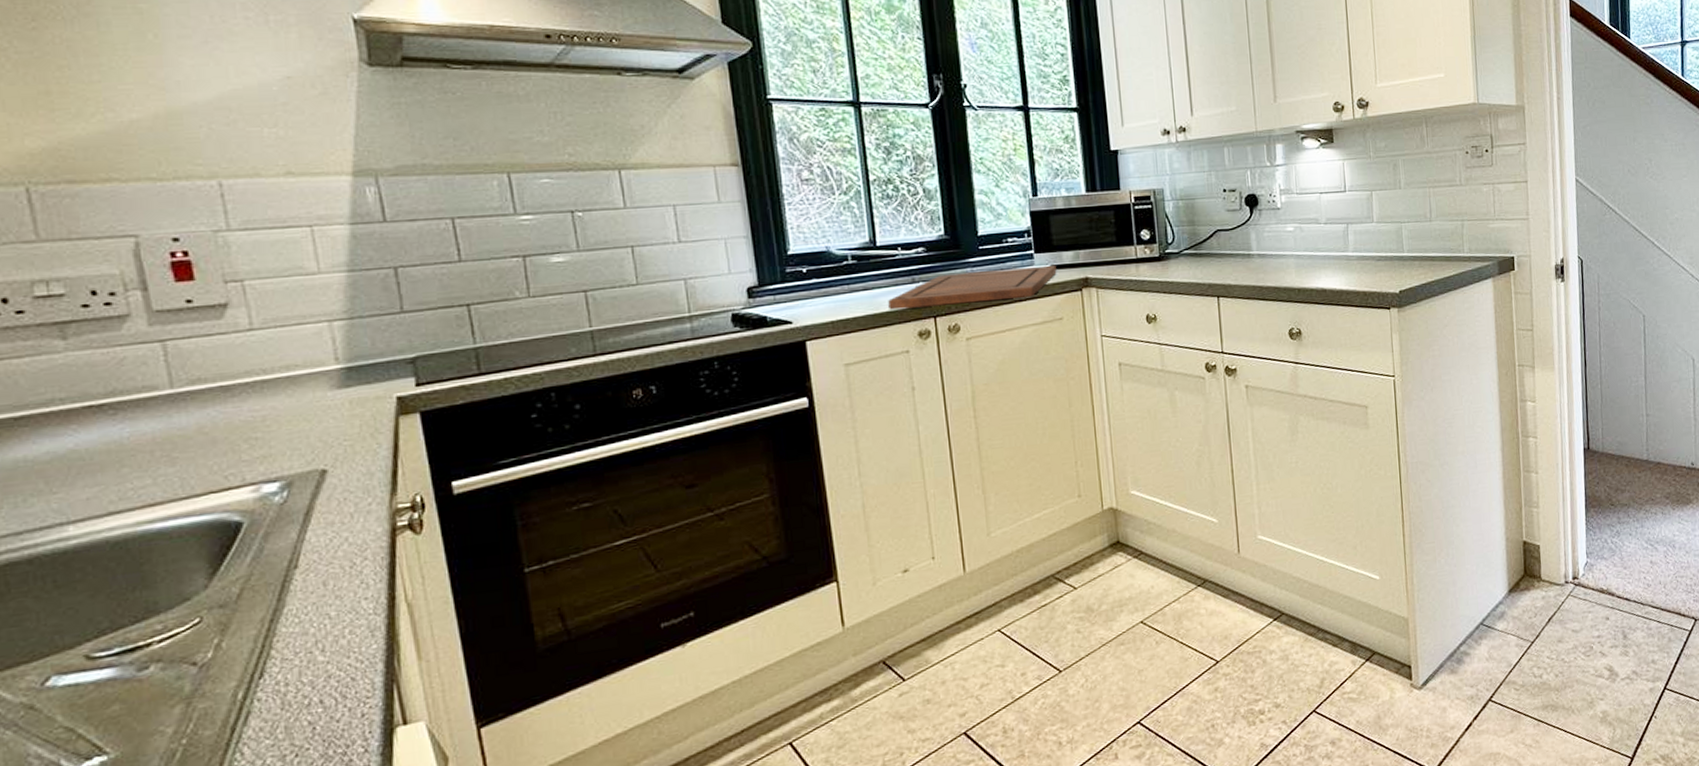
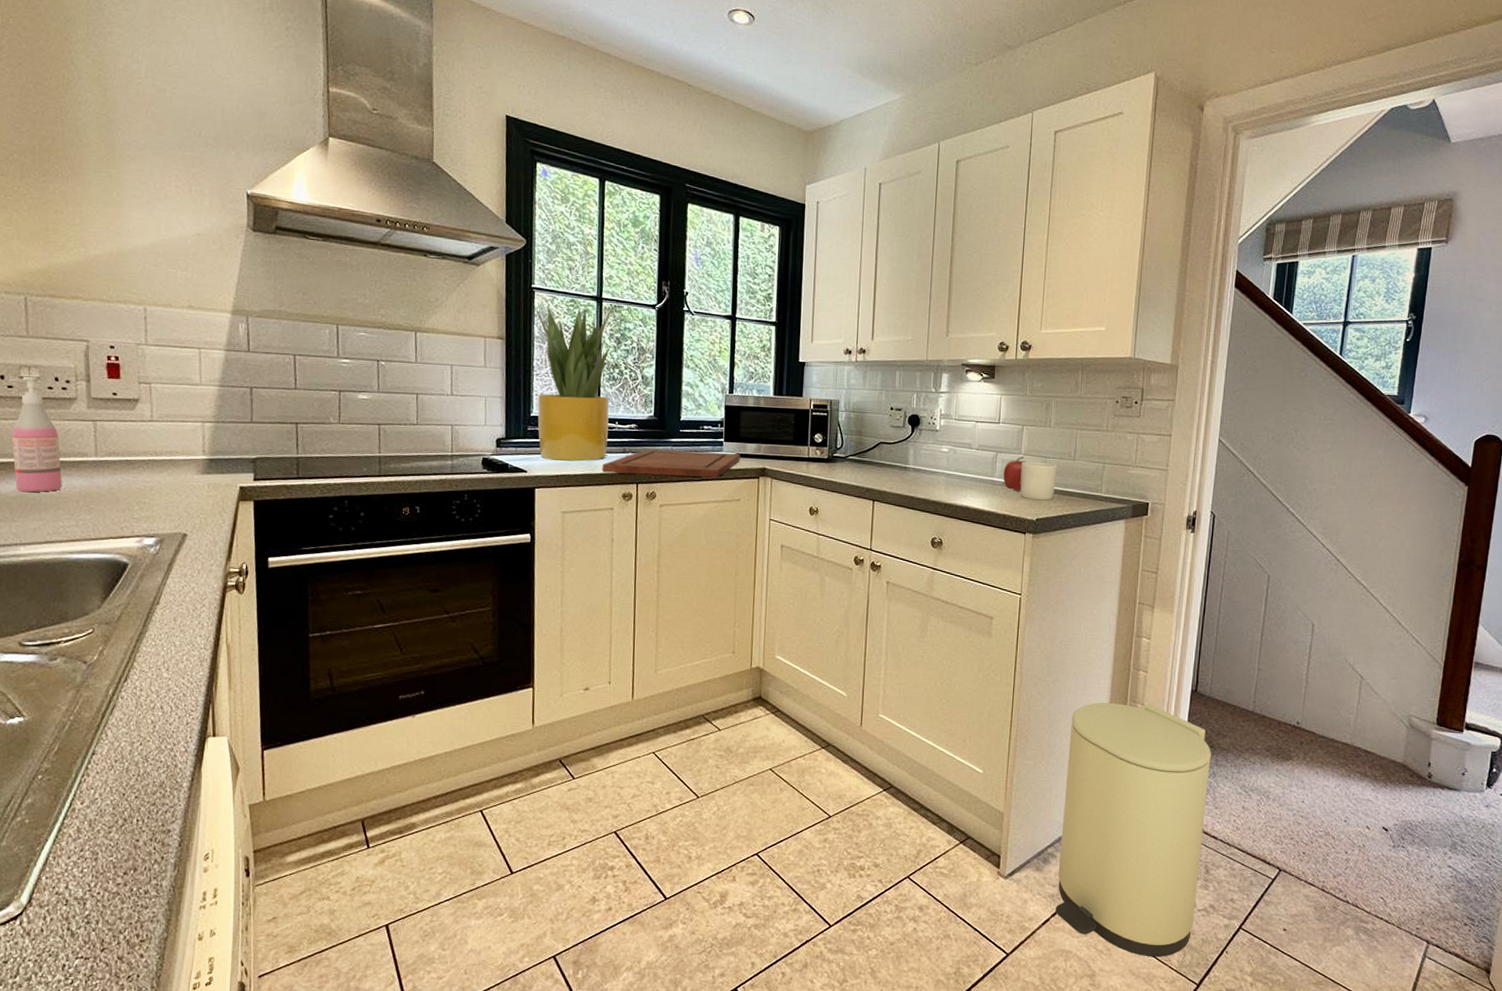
soap dispenser: none [17,293,124,453] -> present [9,376,62,493]
planter: none [772,111,892,305] -> present [533,304,611,461]
fruit: none [1356,224,1379,264] -> present [1003,456,1025,491]
mug: none [1376,227,1415,272] -> present [1020,461,1058,501]
pedal bin: none [1465,471,1619,741] -> present [1055,703,1212,957]

